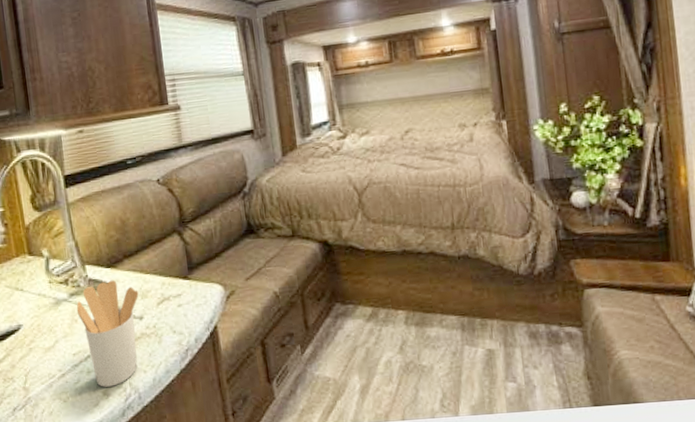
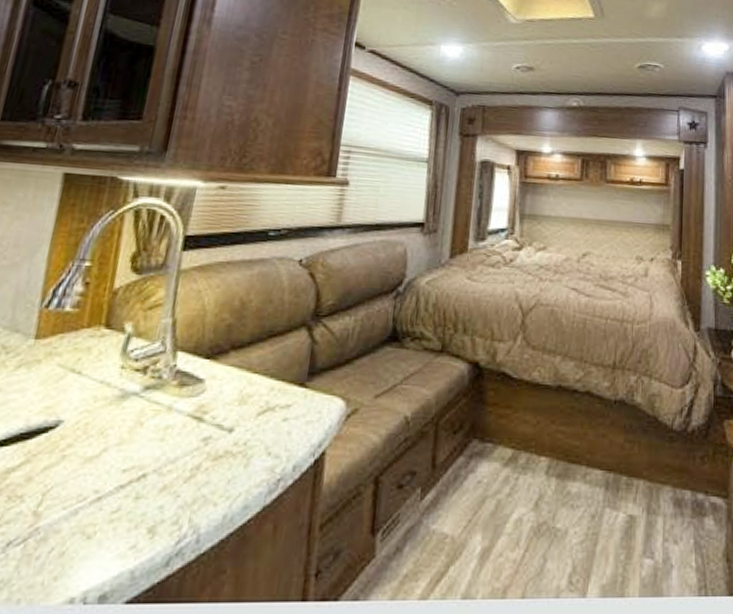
utensil holder: present [76,280,139,387] -> none [143,375,237,522]

